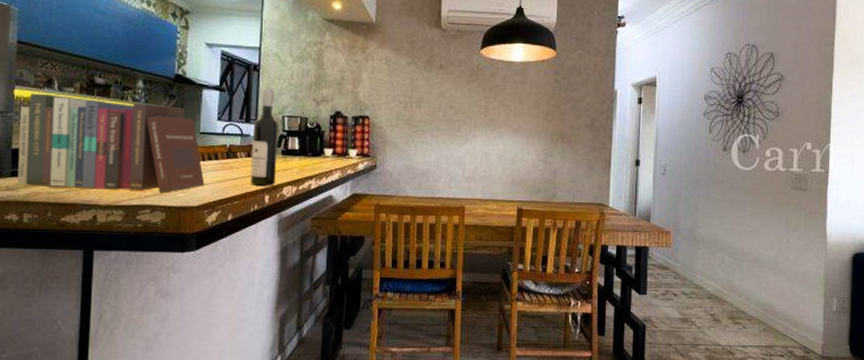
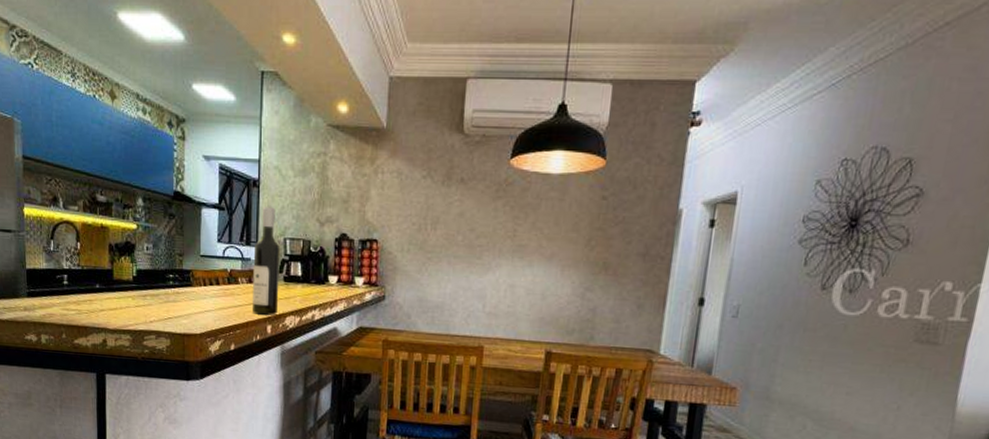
books: present [17,93,205,193] -> none [30,211,207,319]

